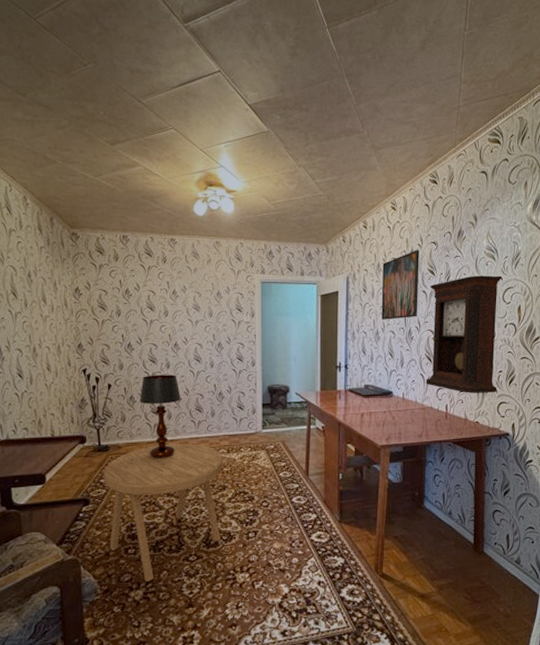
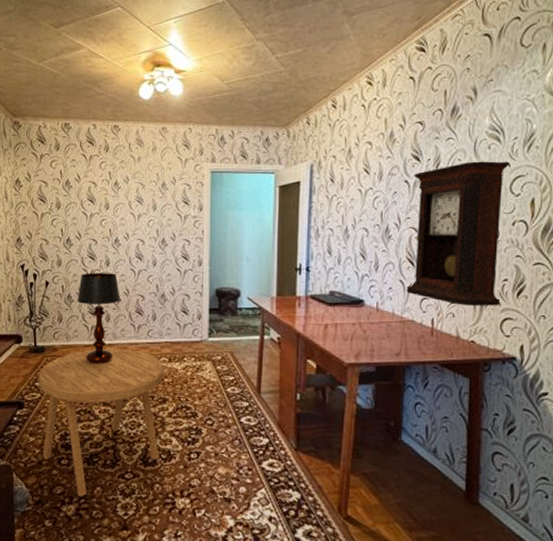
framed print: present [381,250,419,320] -> none [352,132,401,215]

